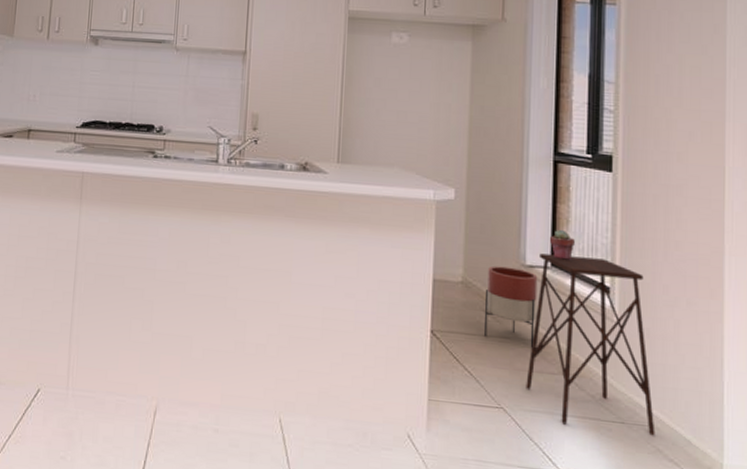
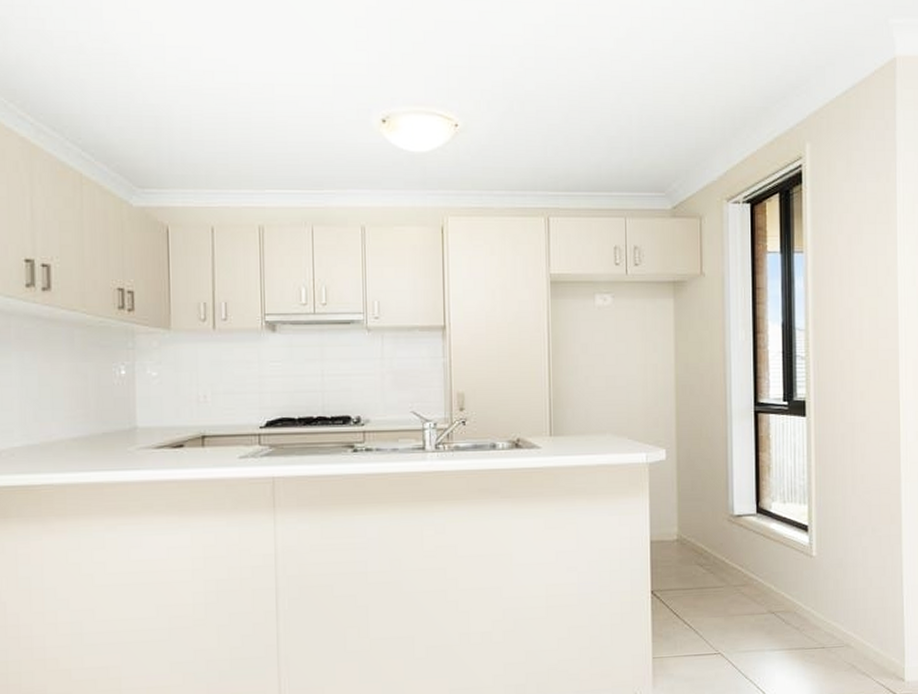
planter: present [484,265,538,347] -> none [700,519,746,592]
side table: present [526,253,655,436] -> none [739,500,850,658]
potted succulent: present [549,229,575,260] -> none [753,476,776,505]

